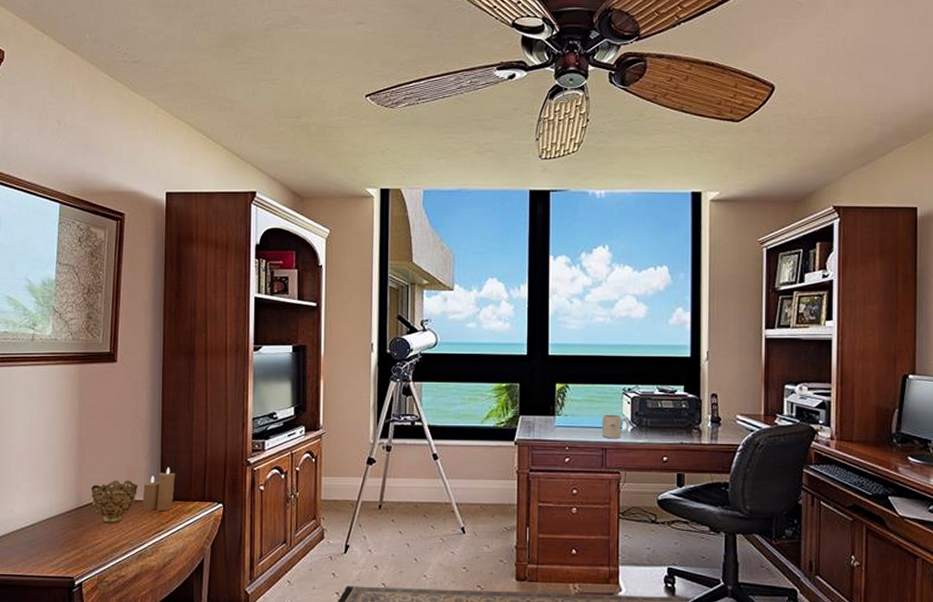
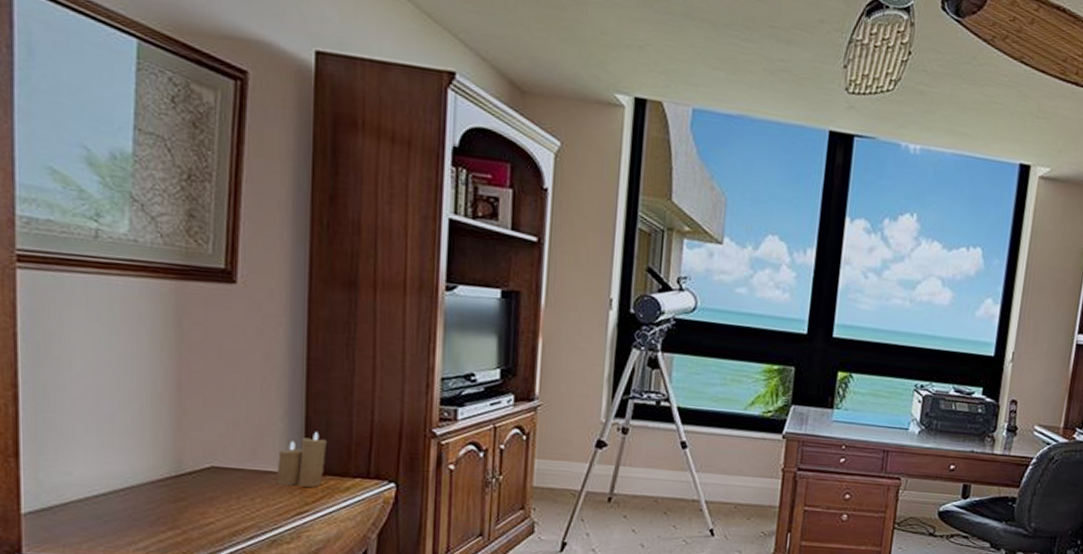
decorative bowl: present [91,480,139,525] -> none [198,443,271,501]
mug: present [601,414,629,439] -> none [885,412,917,441]

